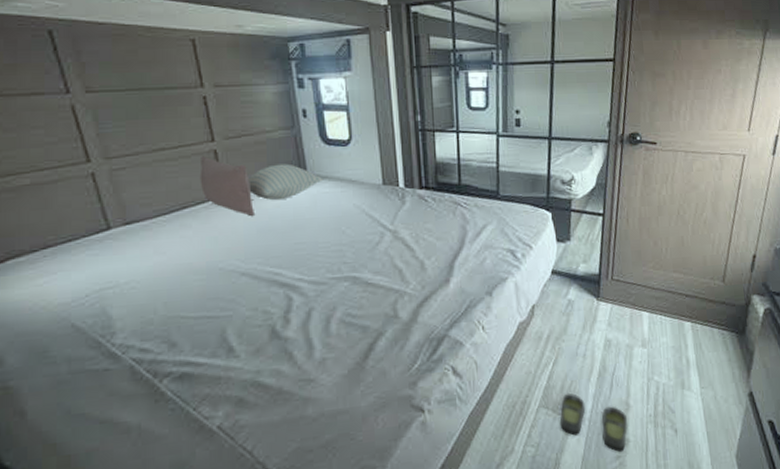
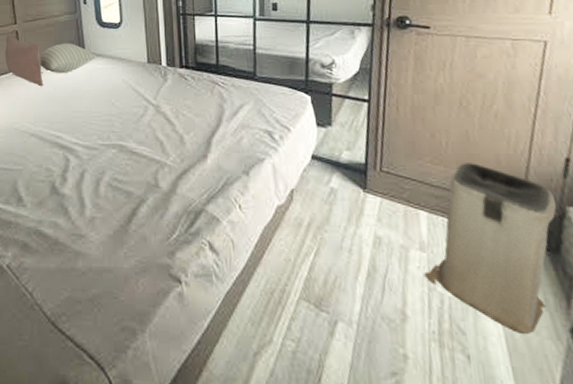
slippers: present [559,392,628,453] -> none [322,288,405,369]
laundry basket: none [644,265,745,404] -> present [424,163,557,334]

